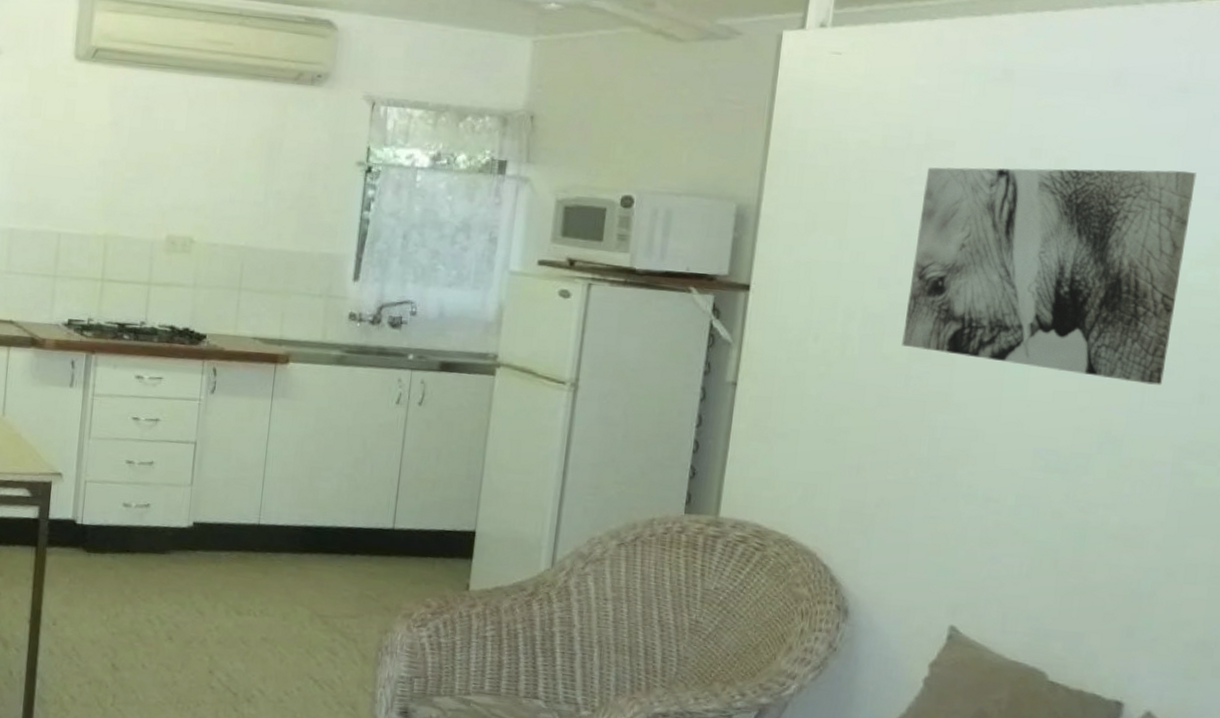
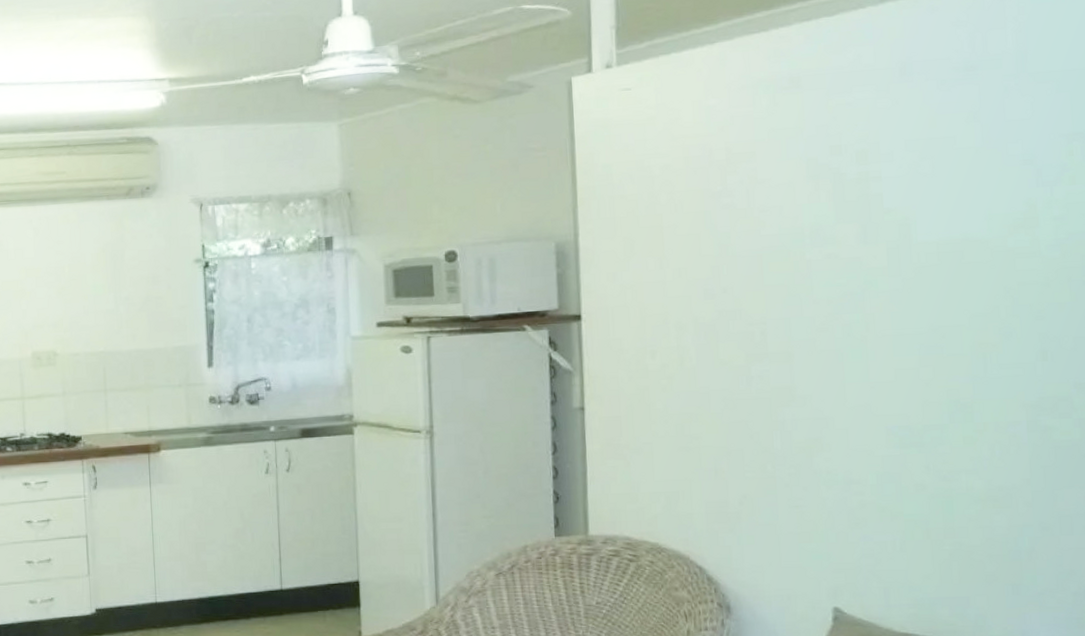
wall art: present [902,167,1197,385] -> none [732,143,1003,351]

